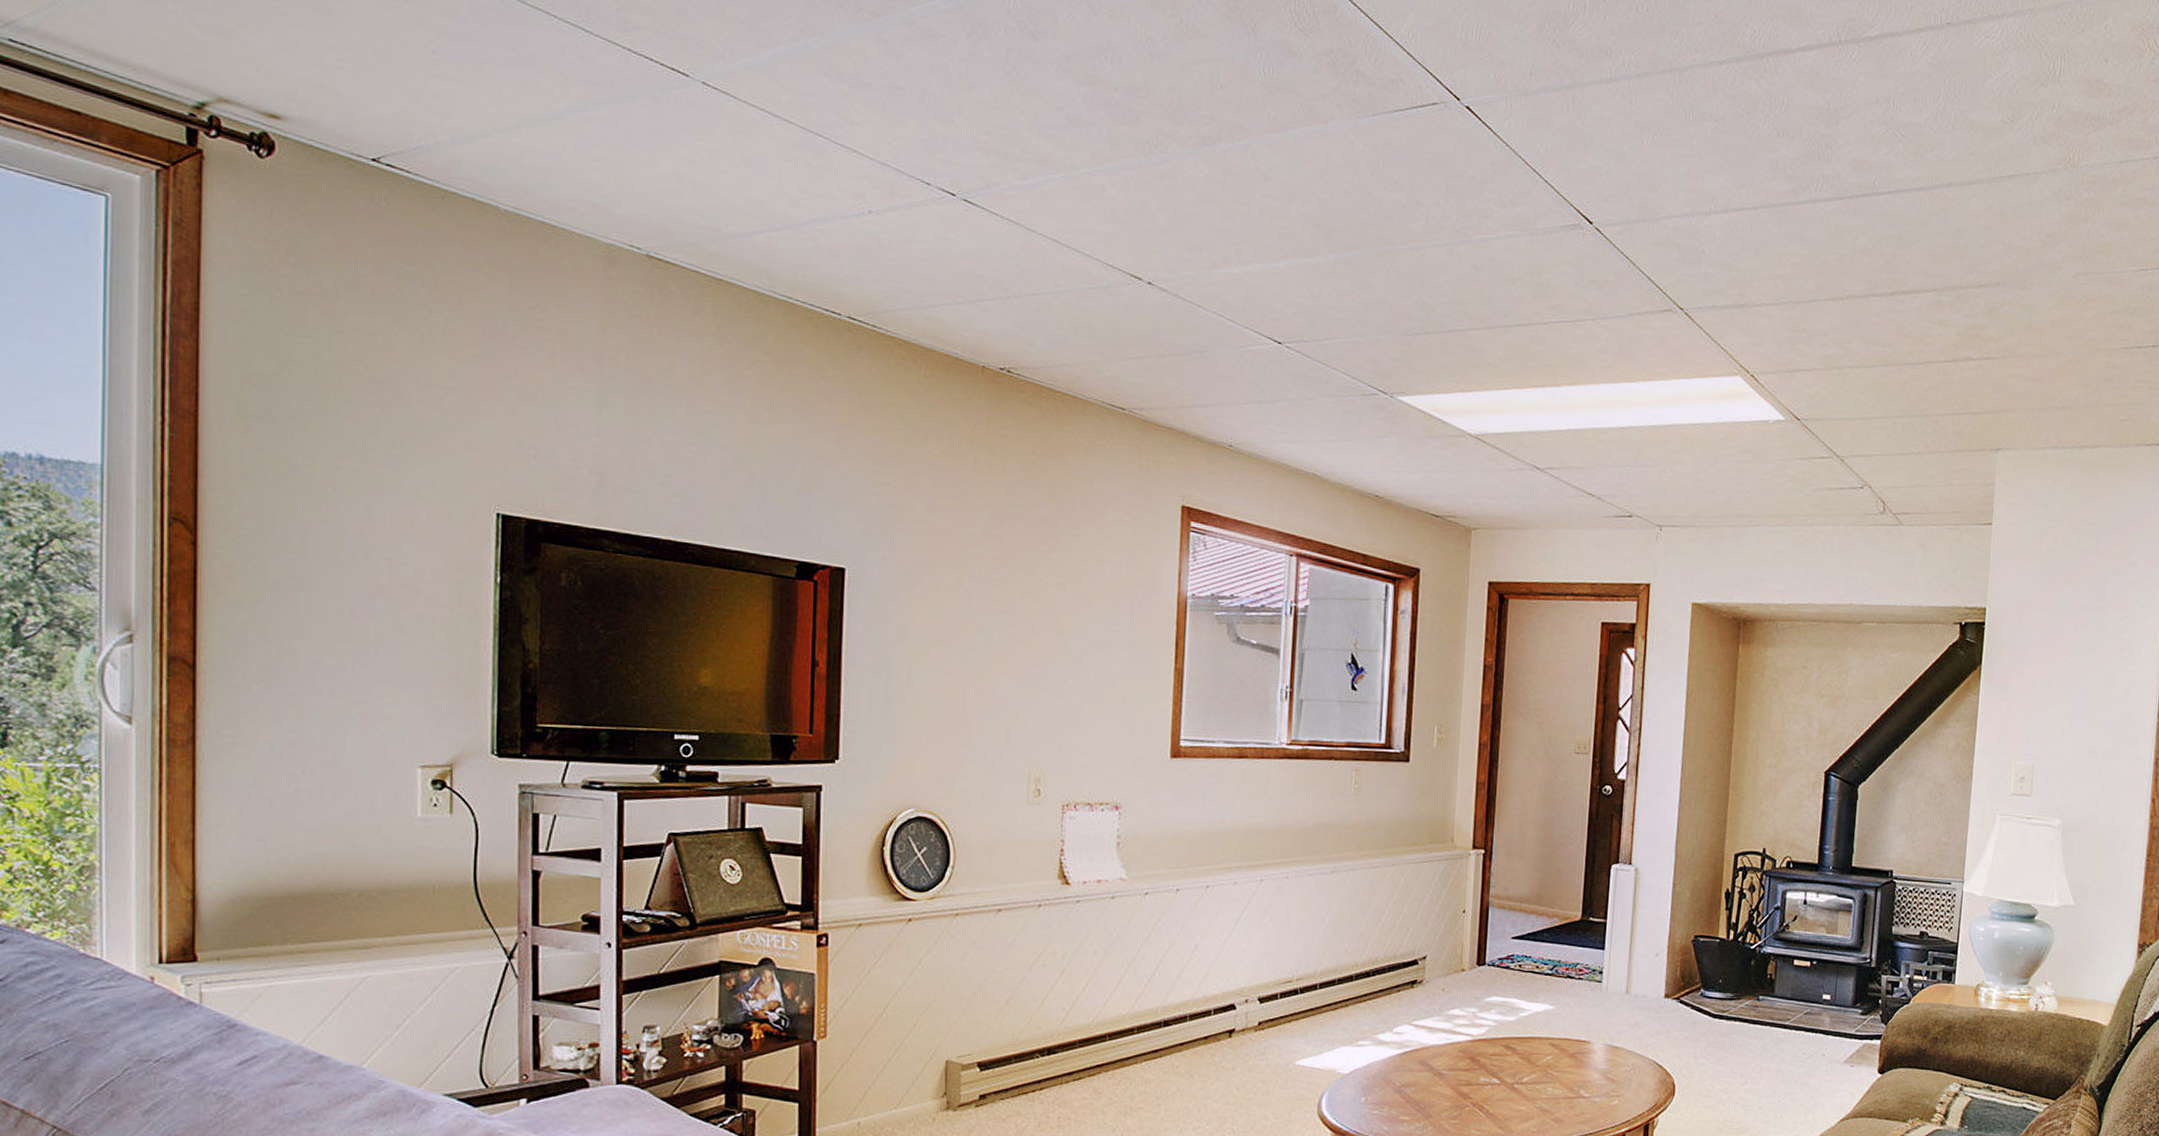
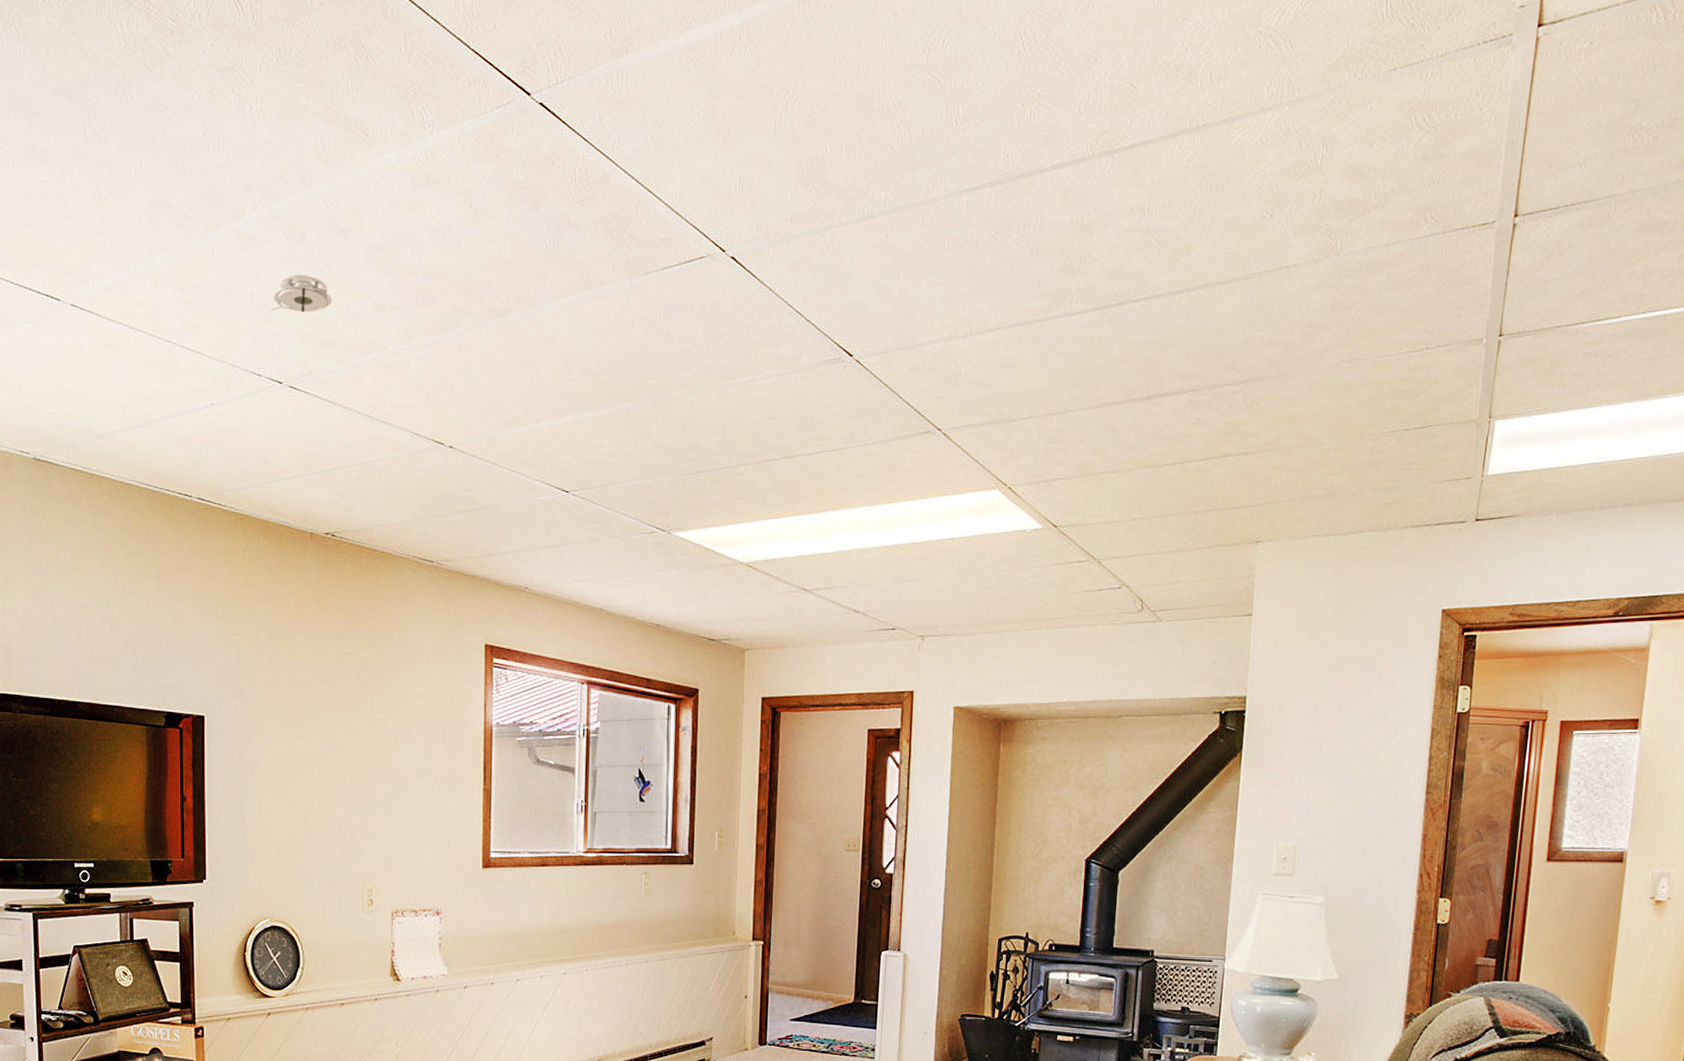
smoke detector: none [946,75,1019,120] -> present [272,274,333,313]

